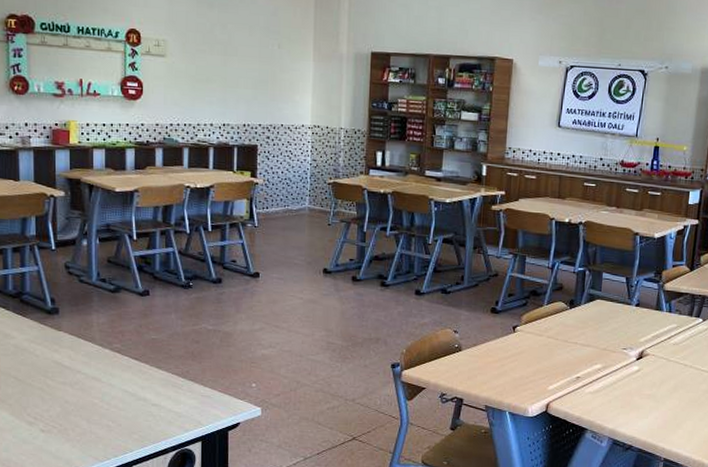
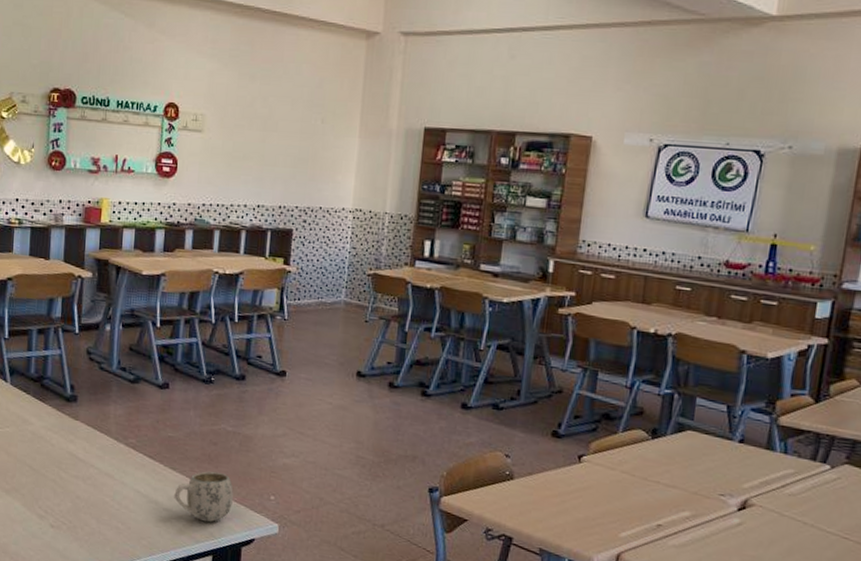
mug: none [161,367,217,412] -> present [174,471,234,522]

